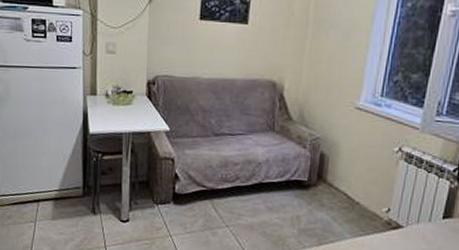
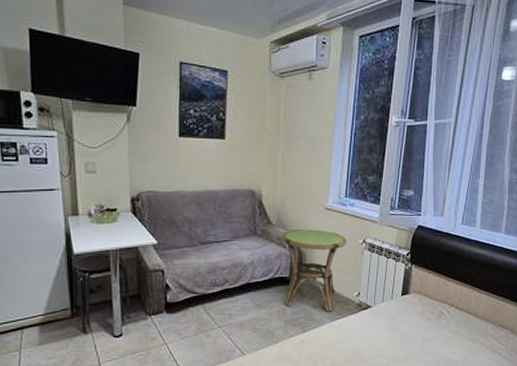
side table: none [300,129,379,227] -> present [281,229,347,312]

